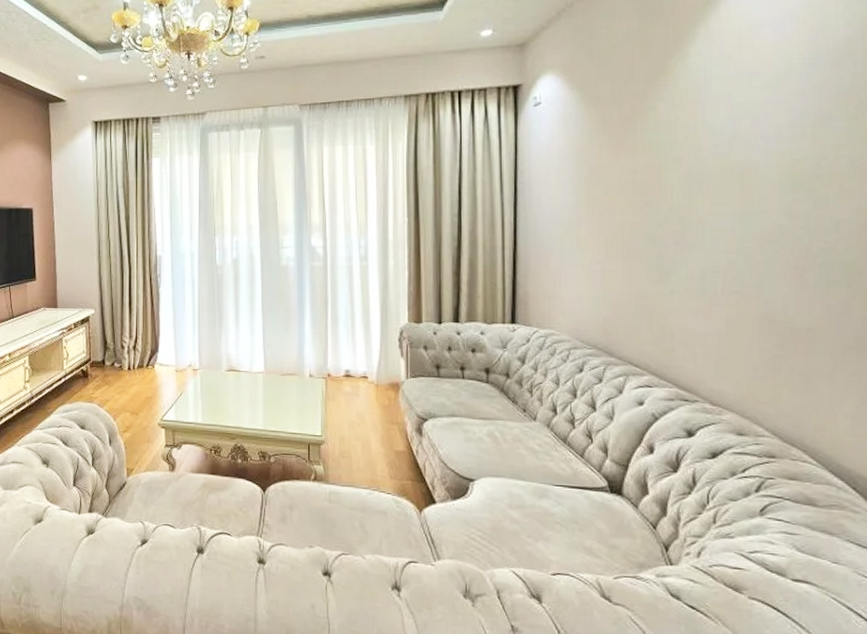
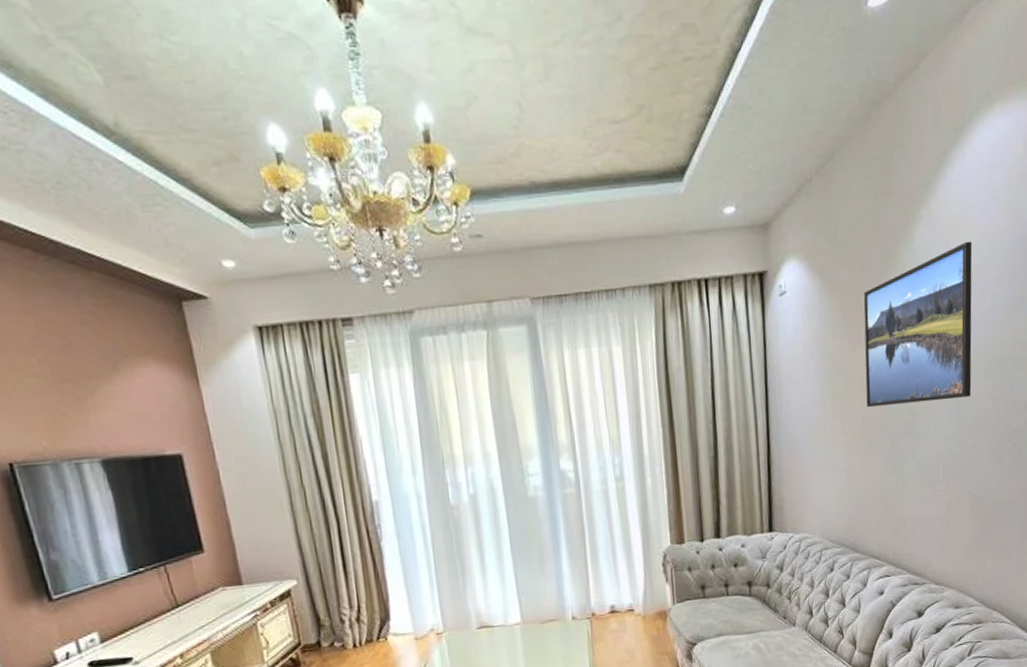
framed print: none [627,56,762,214] -> present [864,241,973,408]

